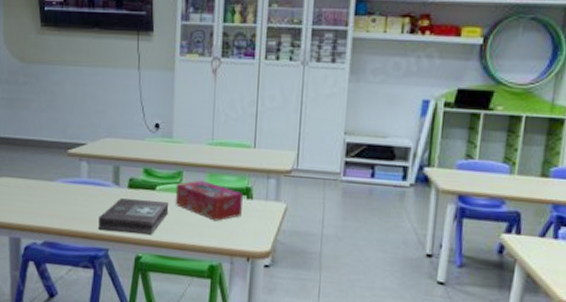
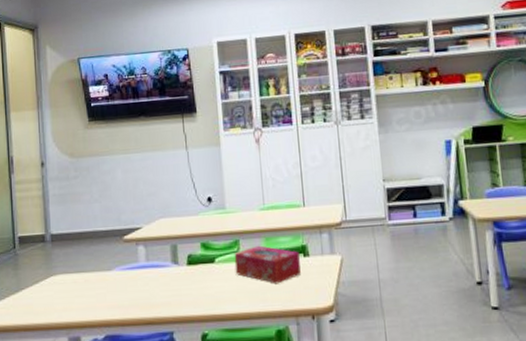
first aid kit: present [98,198,168,235] -> none [160,272,229,314]

